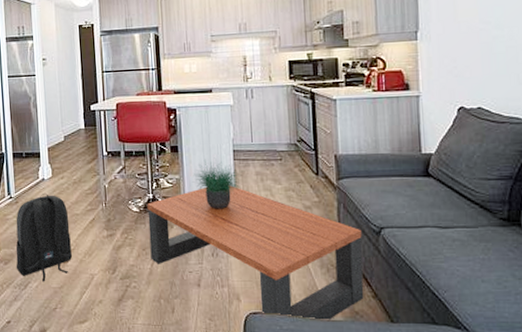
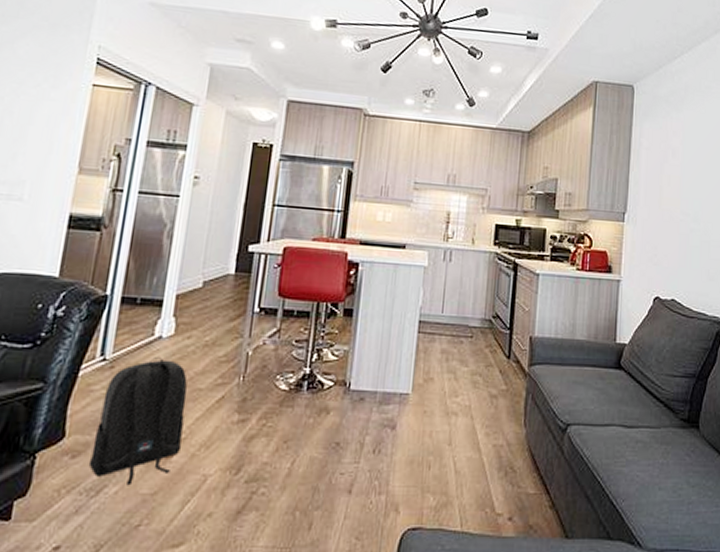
coffee table: present [147,185,364,321] -> none [292,364,547,538]
potted plant: present [193,158,243,209] -> none [365,328,426,393]

